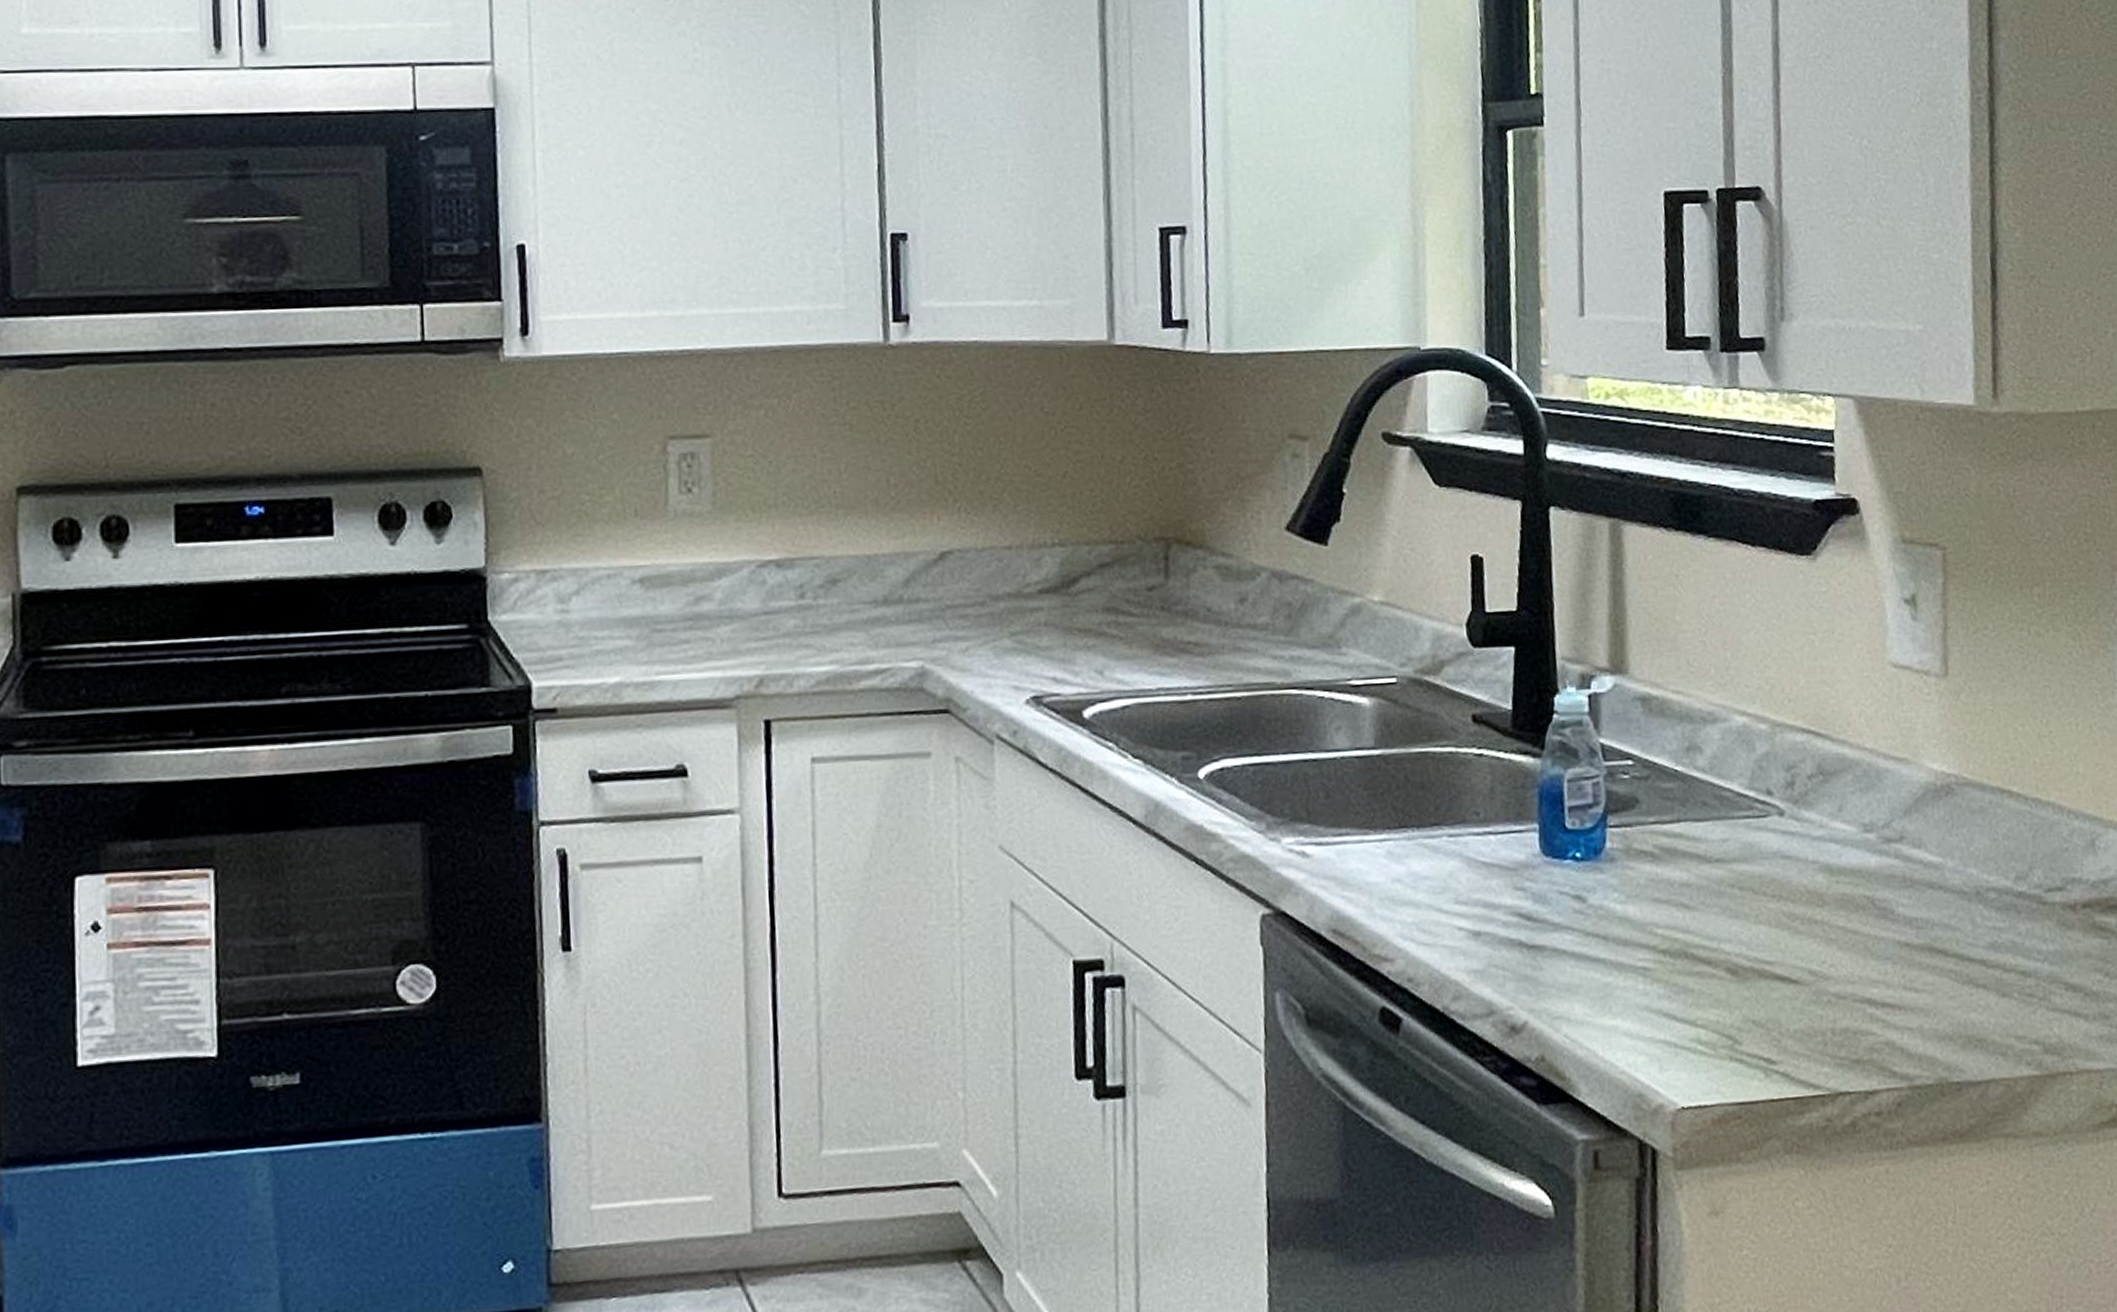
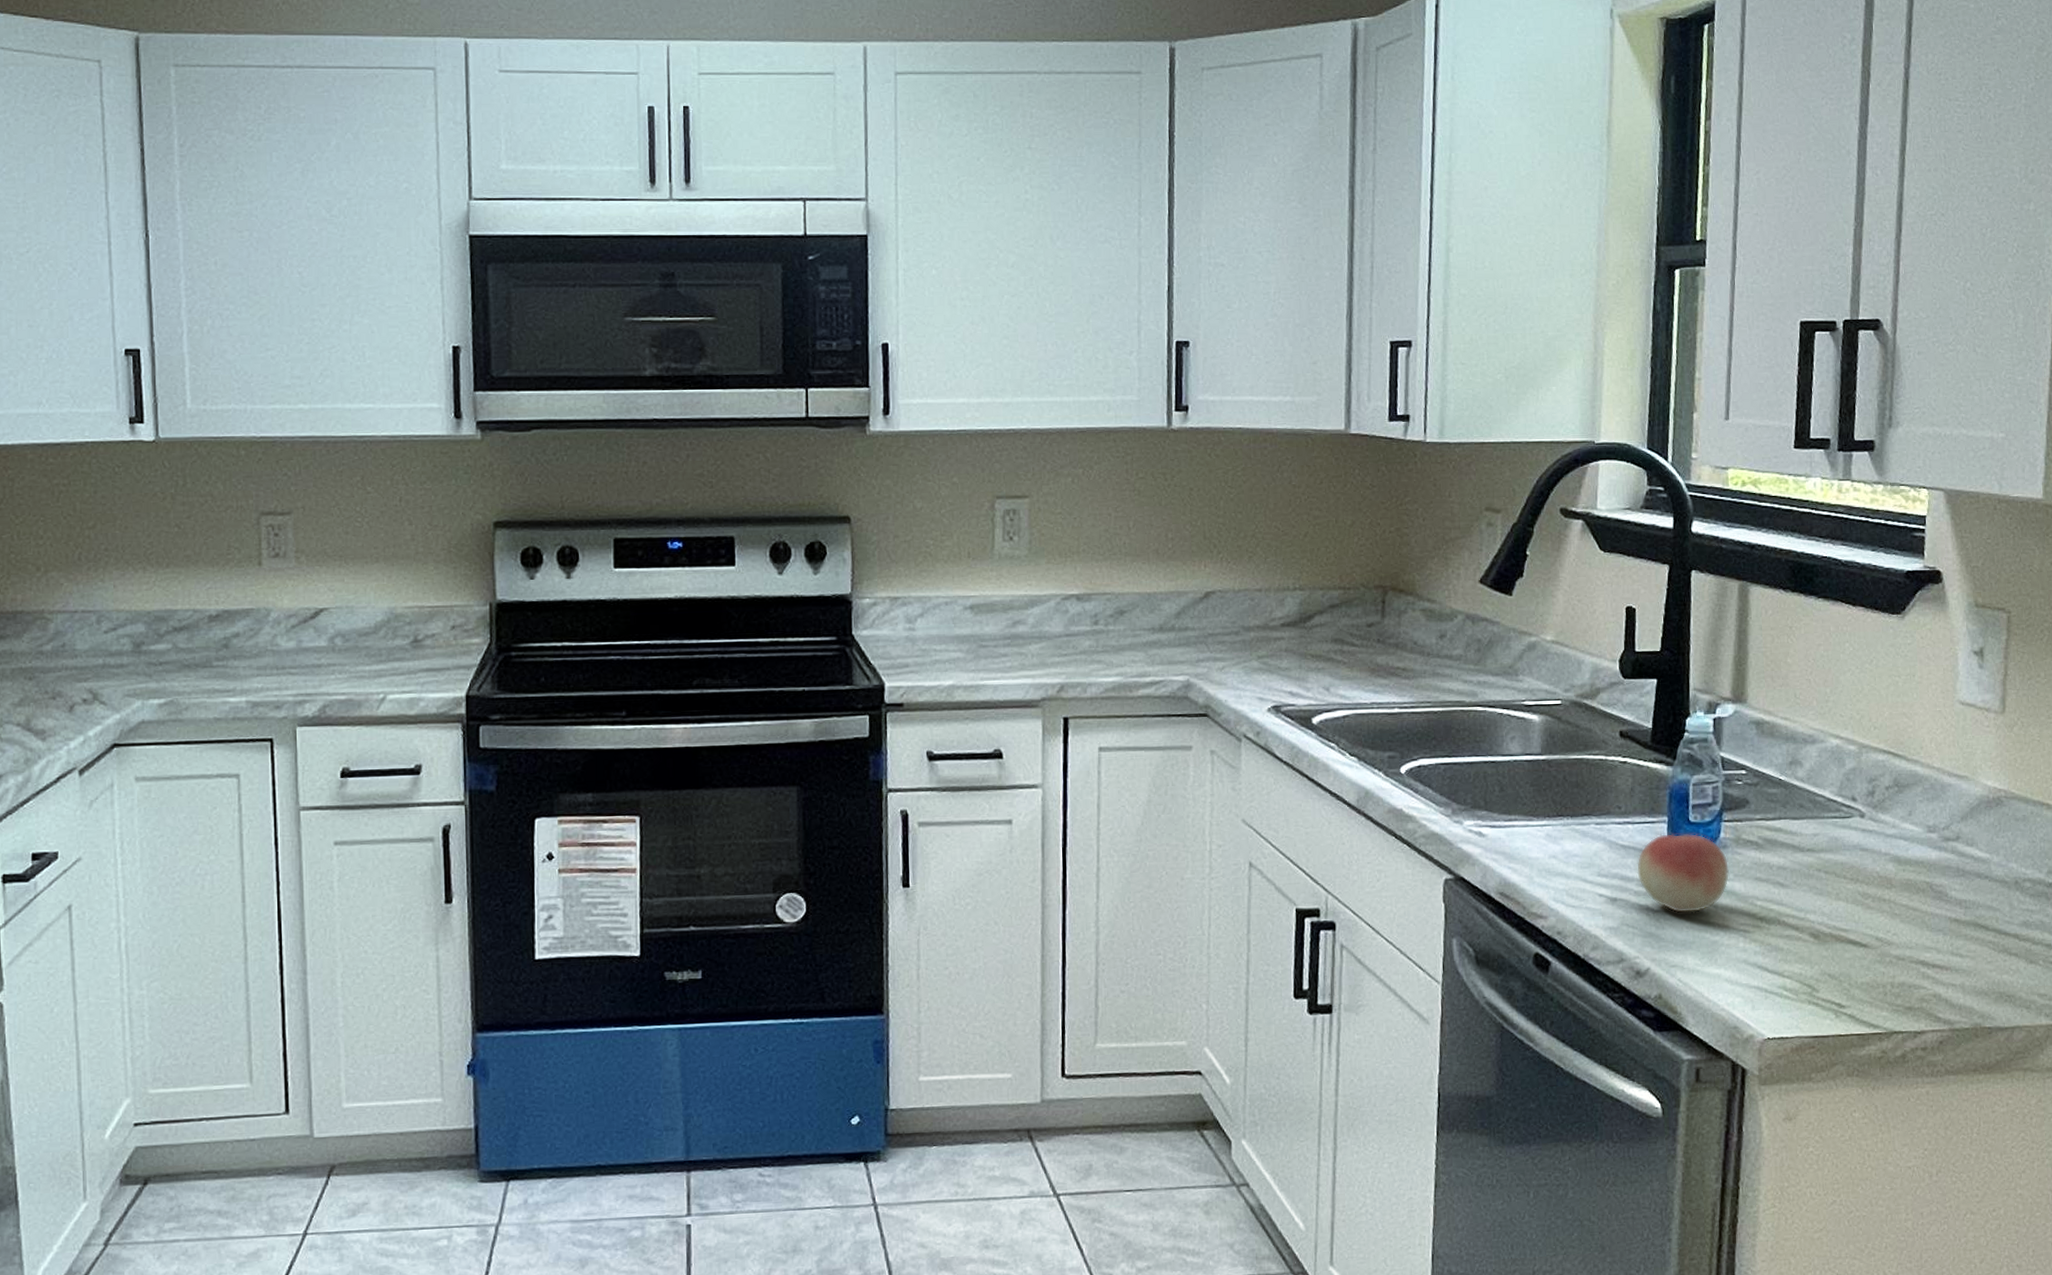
fruit: none [1502,843,1621,949] -> present [1636,833,1730,914]

